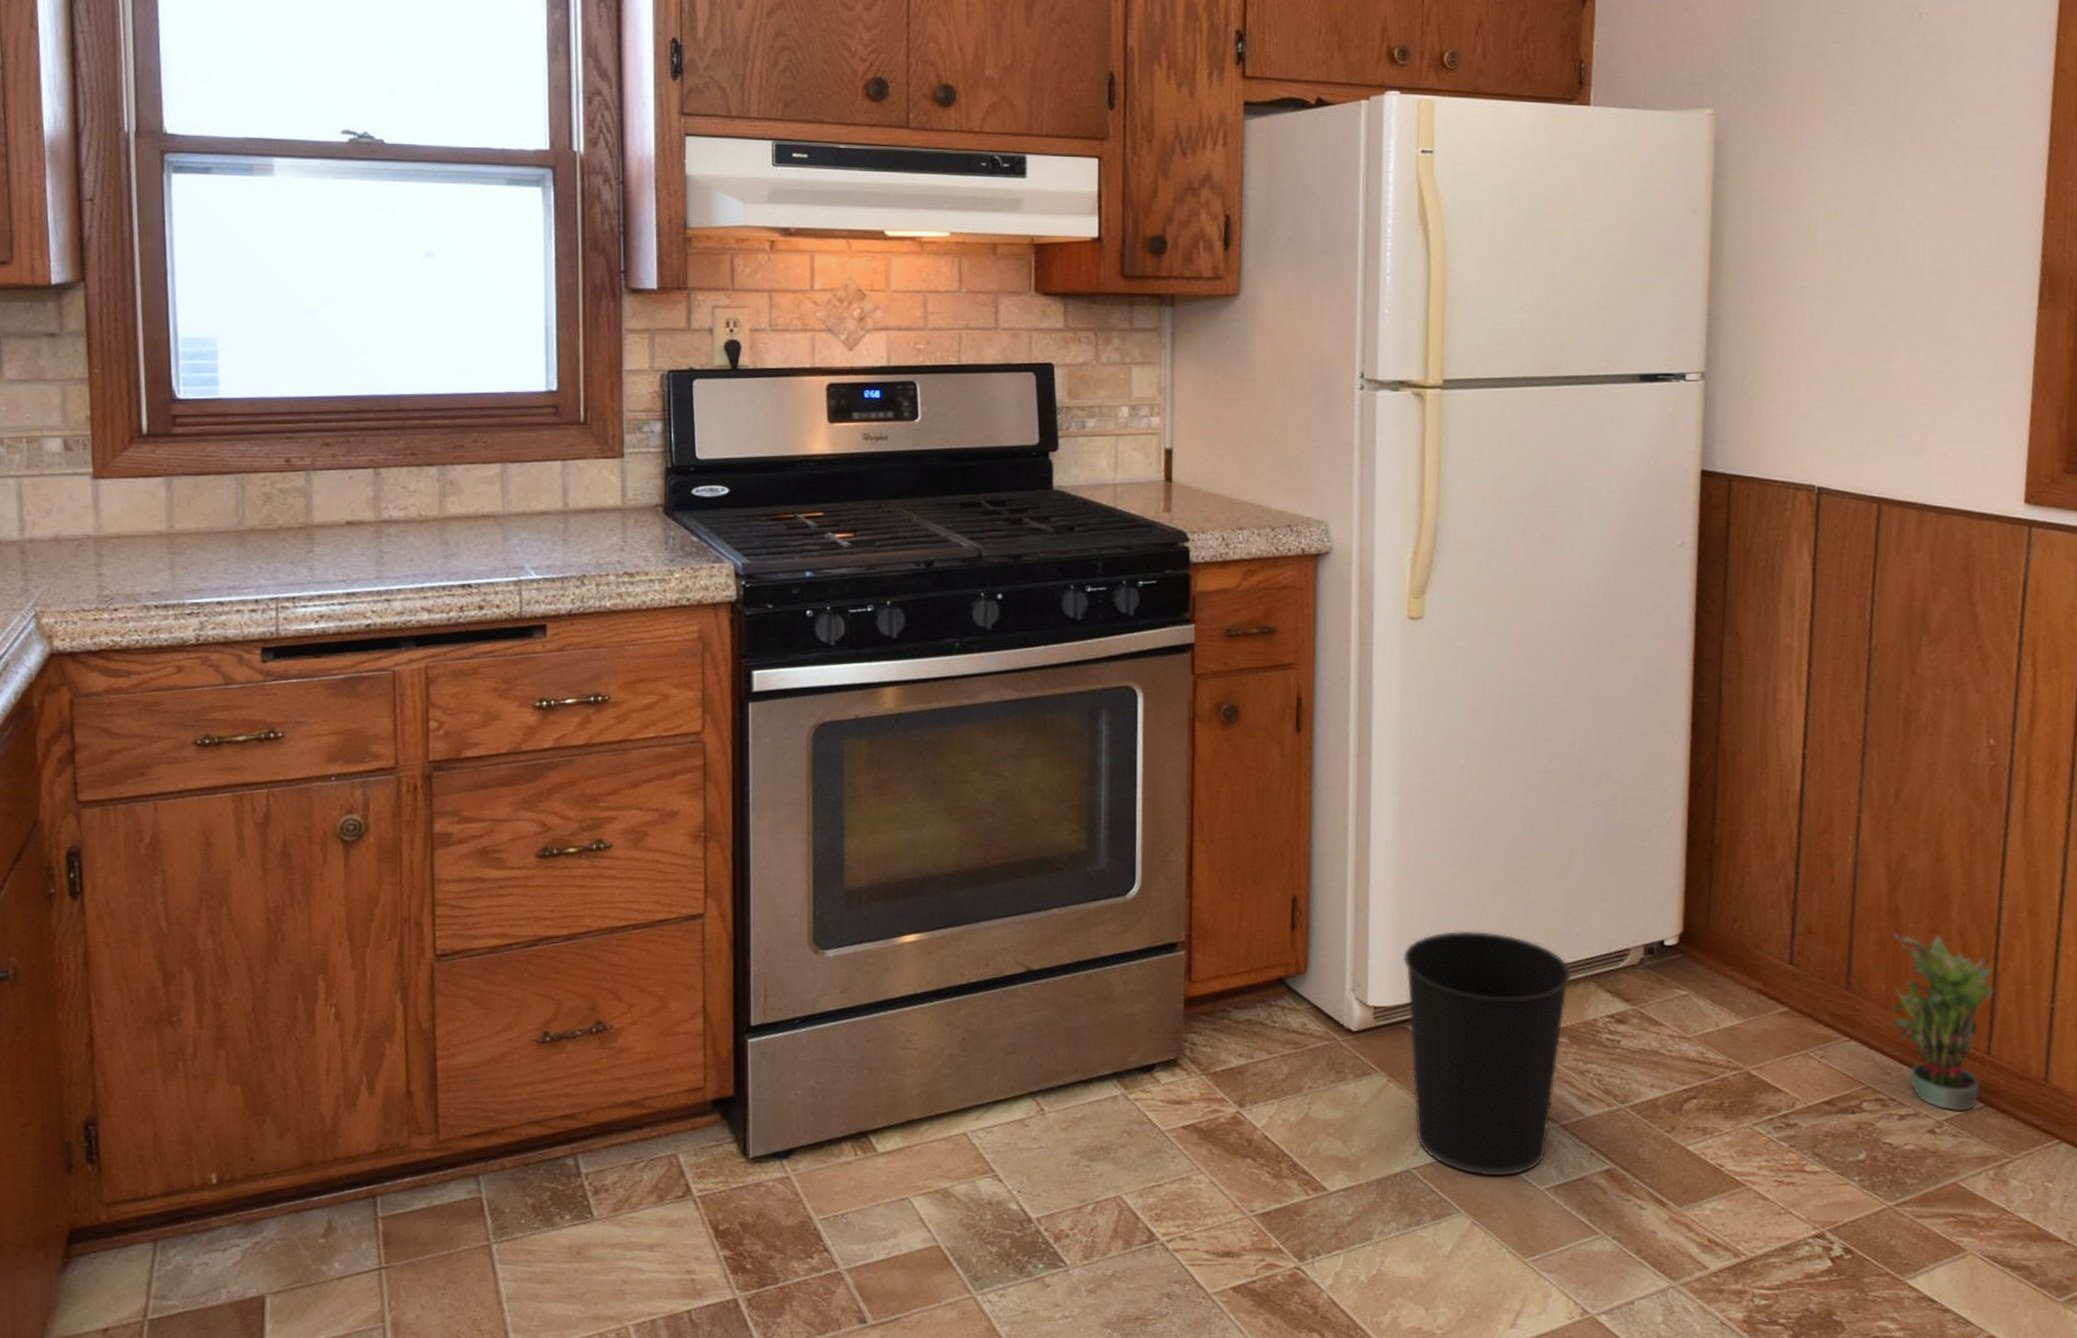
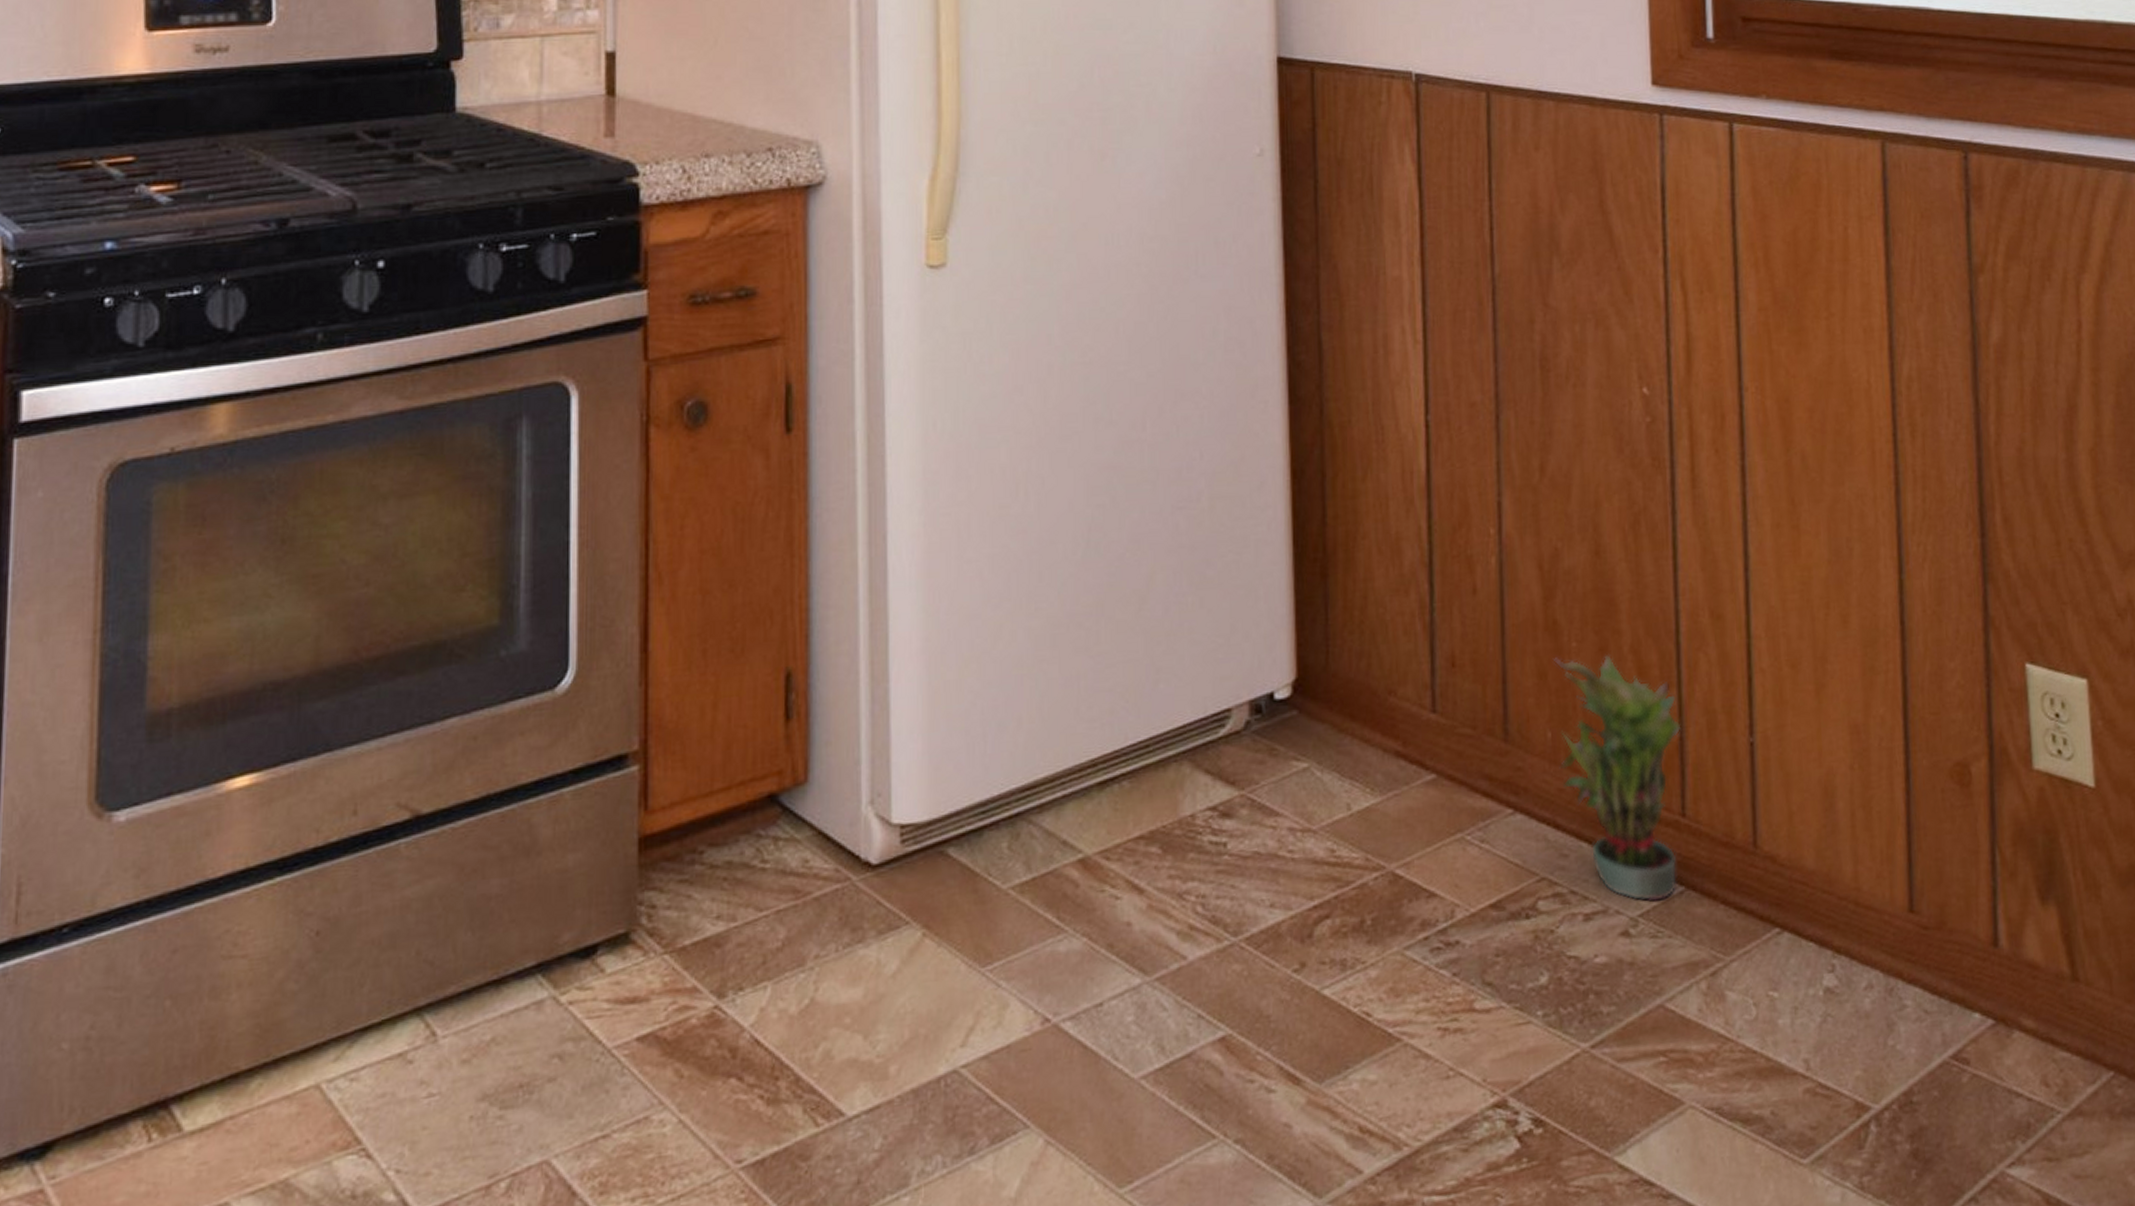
wastebasket: present [1403,931,1572,1177] -> none [936,699,1160,1068]

